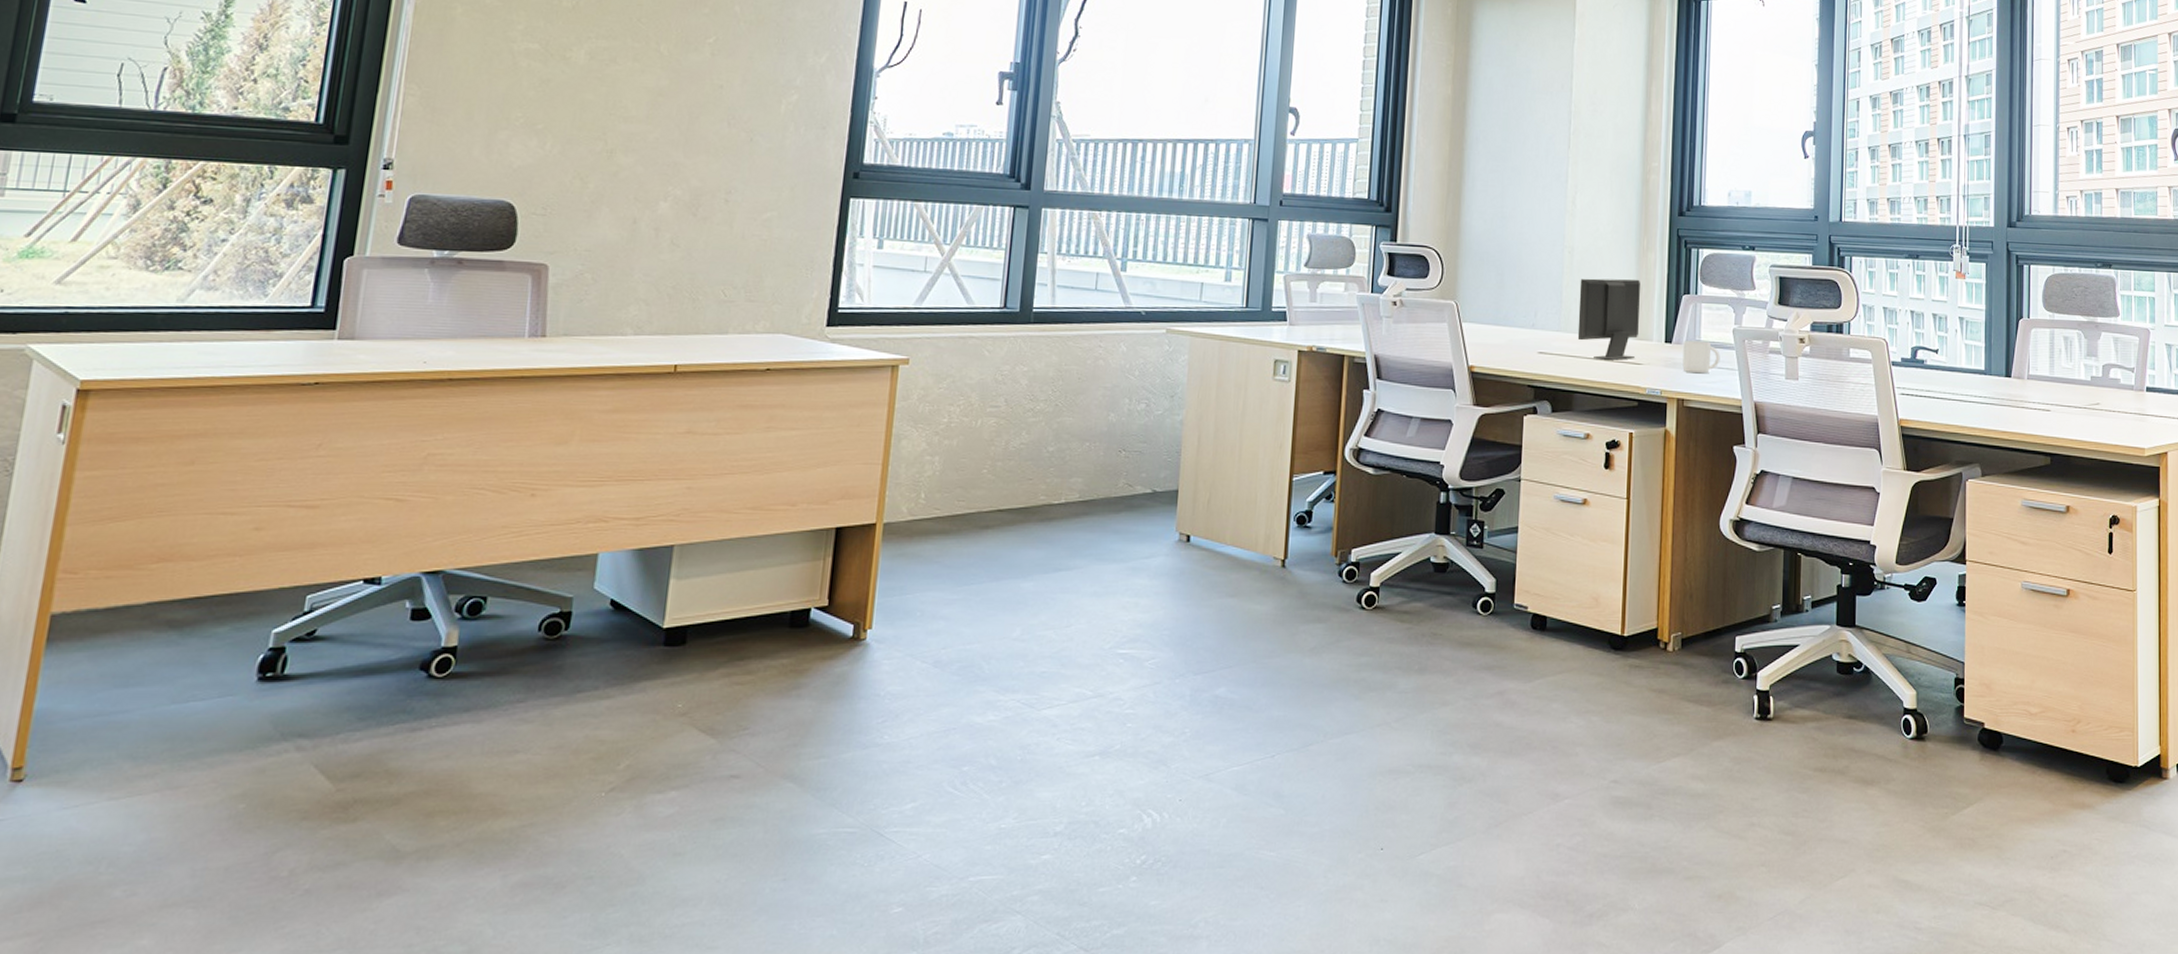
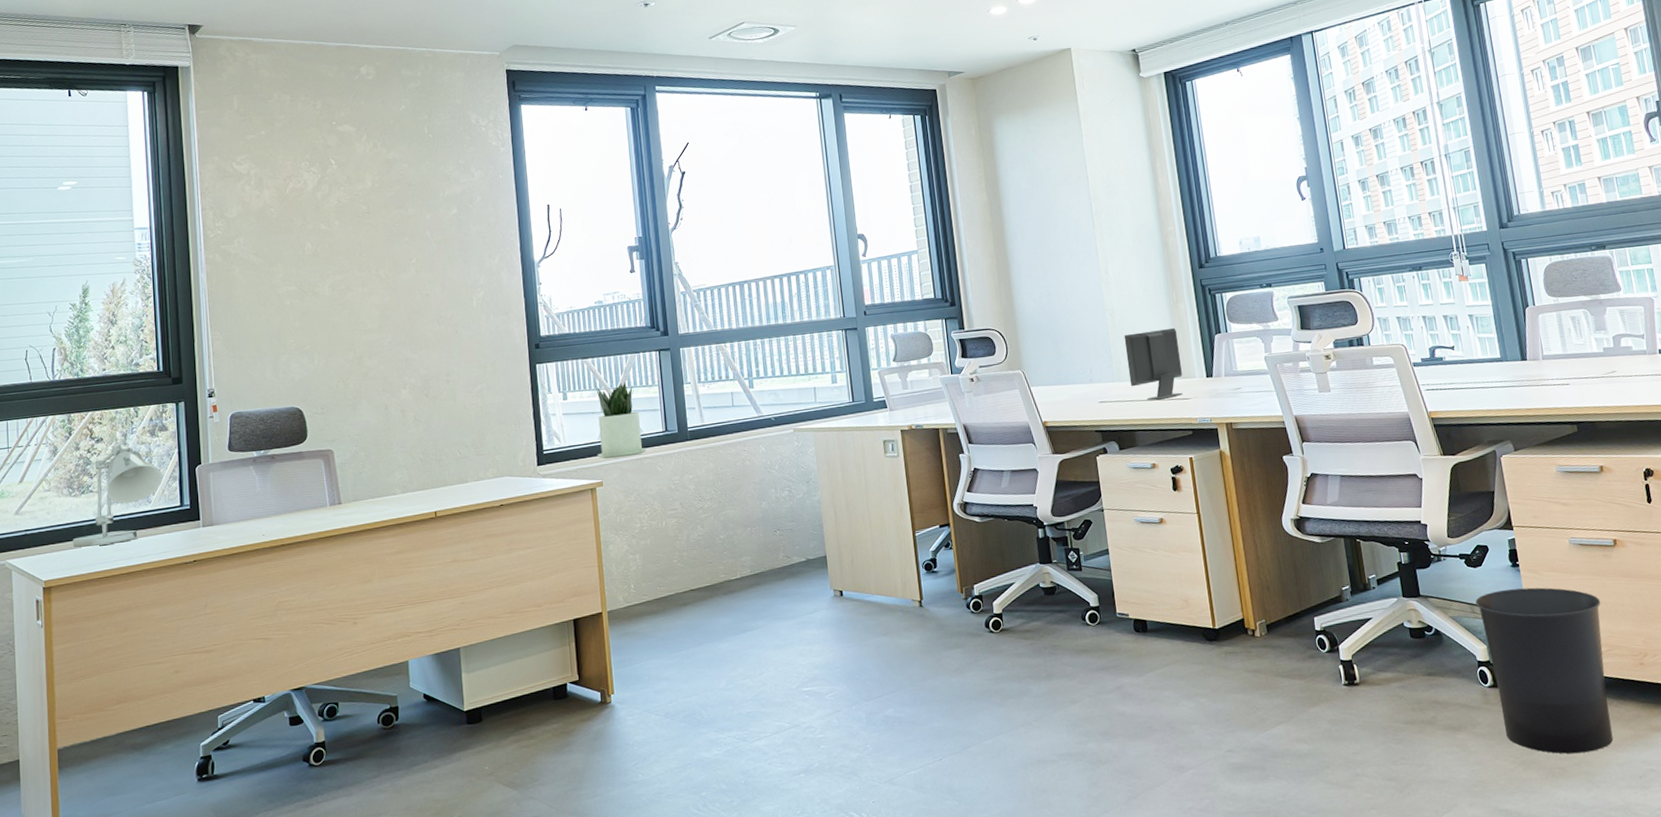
desk lamp: none [135,211,294,345] -> present [72,444,163,548]
planter: none [908,238,975,333] -> present [595,382,647,459]
mug: present [1682,341,1720,374] -> none [1222,370,1258,400]
waste bin: none [1913,630,2043,824] -> present [1475,587,1614,754]

